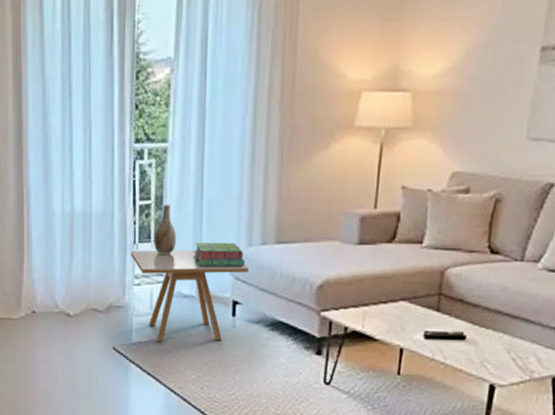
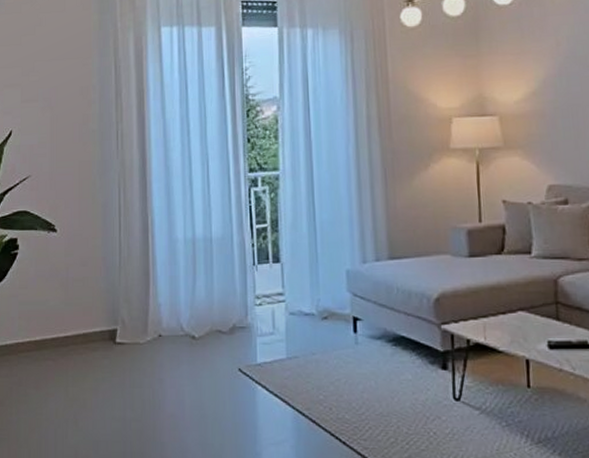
side table: present [130,249,248,343] -> none [250,268,365,362]
vase: present [154,204,176,255] -> none [272,226,293,275]
stack of books: present [193,242,245,267] -> none [310,260,361,285]

